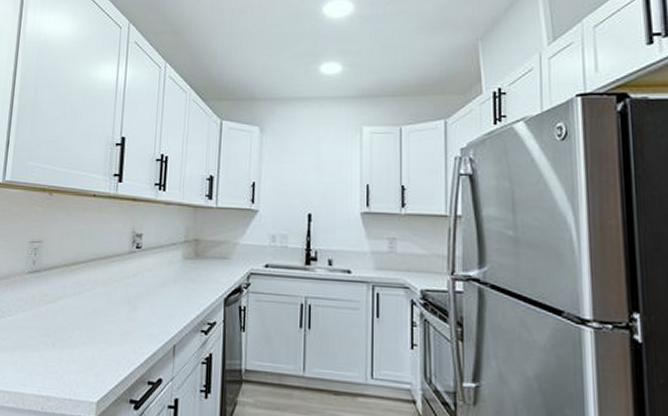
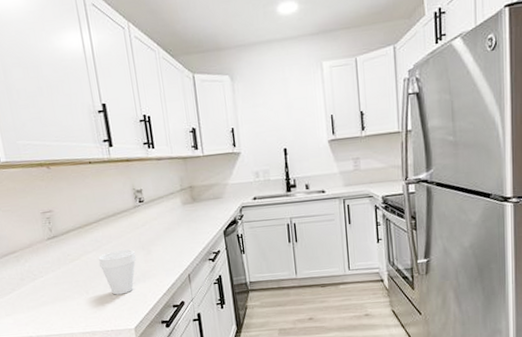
cup: none [75,300,118,356] -> present [99,249,136,295]

